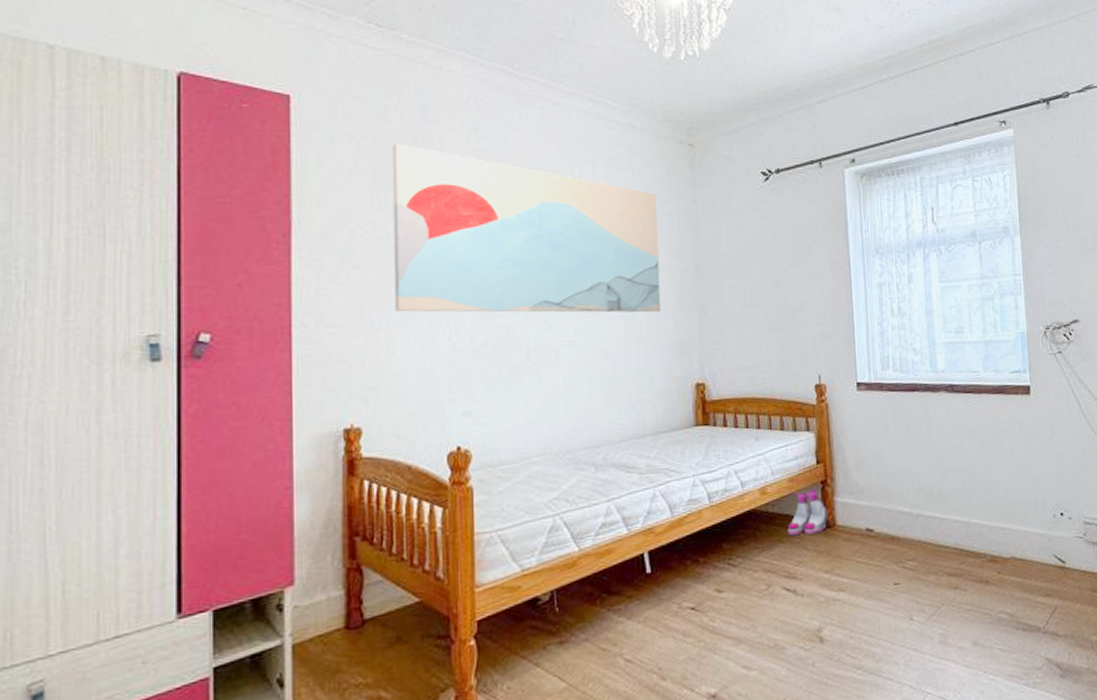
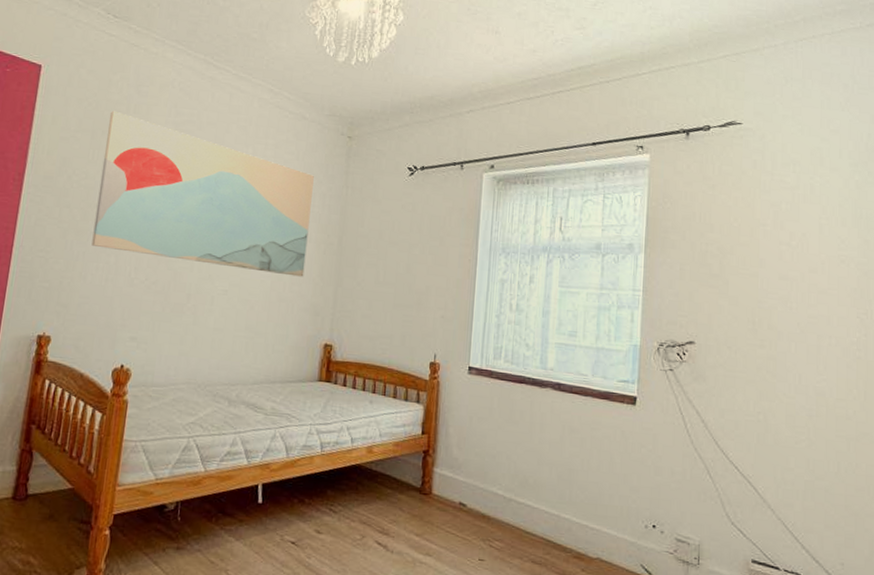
boots: present [787,489,828,536] -> none [386,456,426,498]

